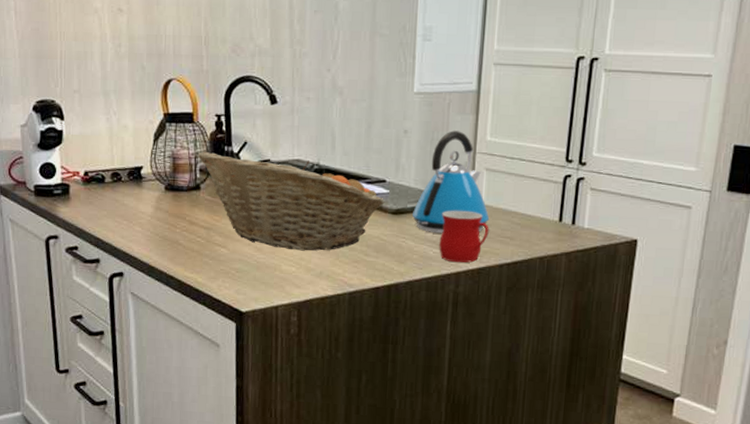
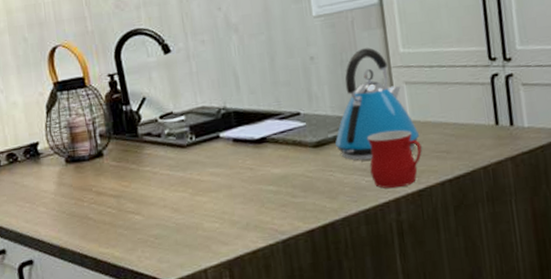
fruit basket: present [197,151,385,251] -> none [95,105,304,205]

